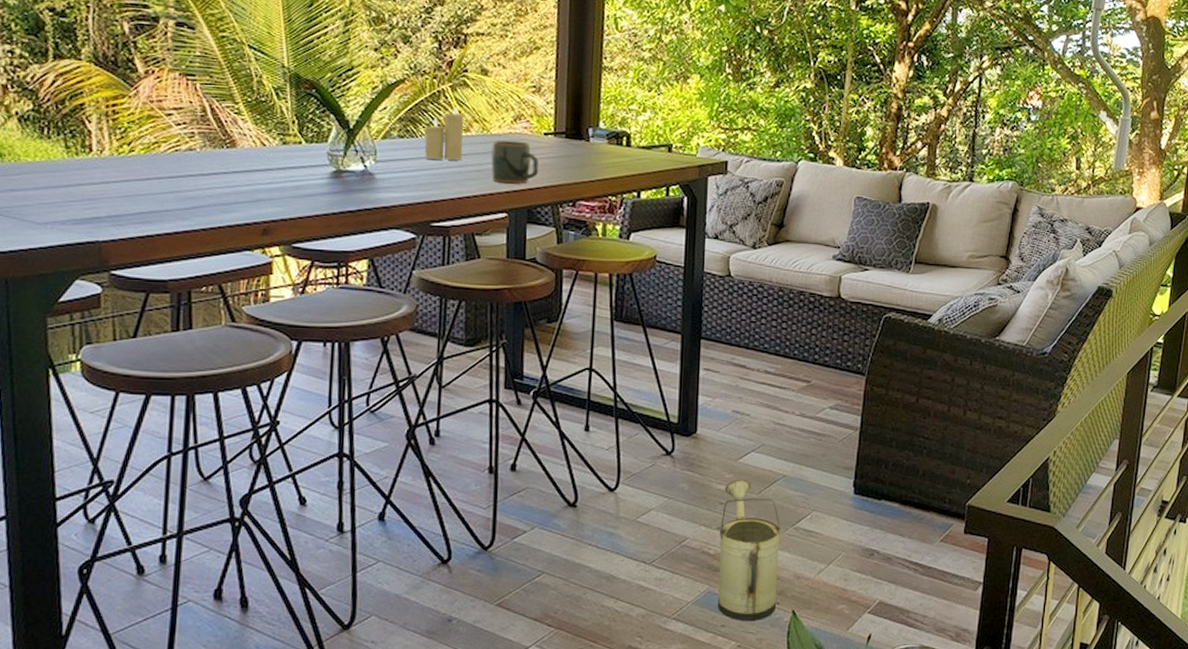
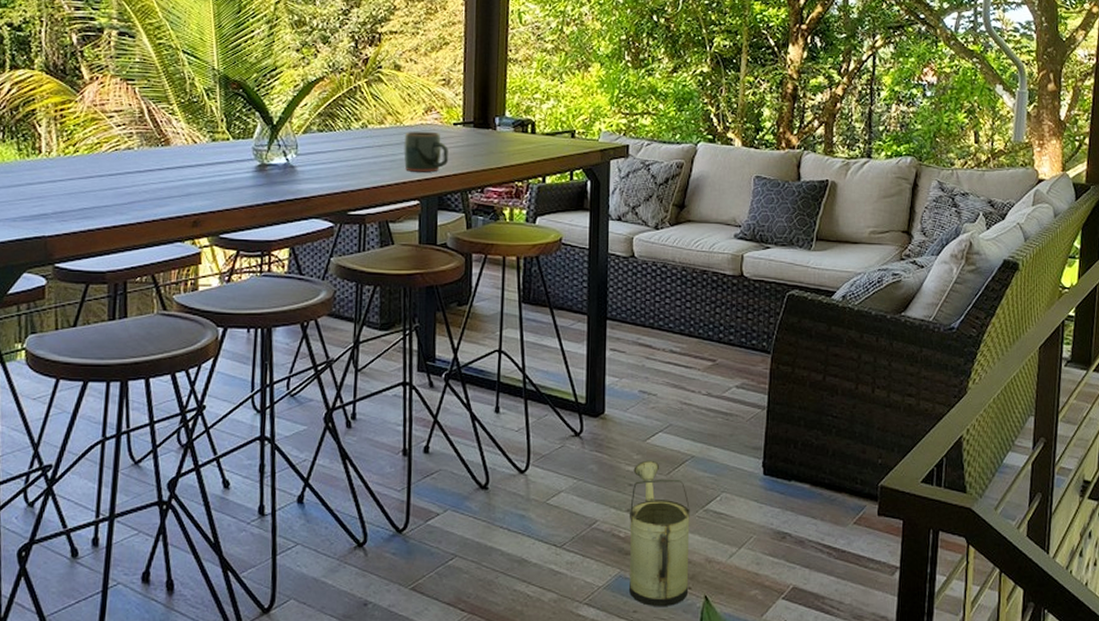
candle: present [424,106,463,161] -> none [341,101,378,152]

